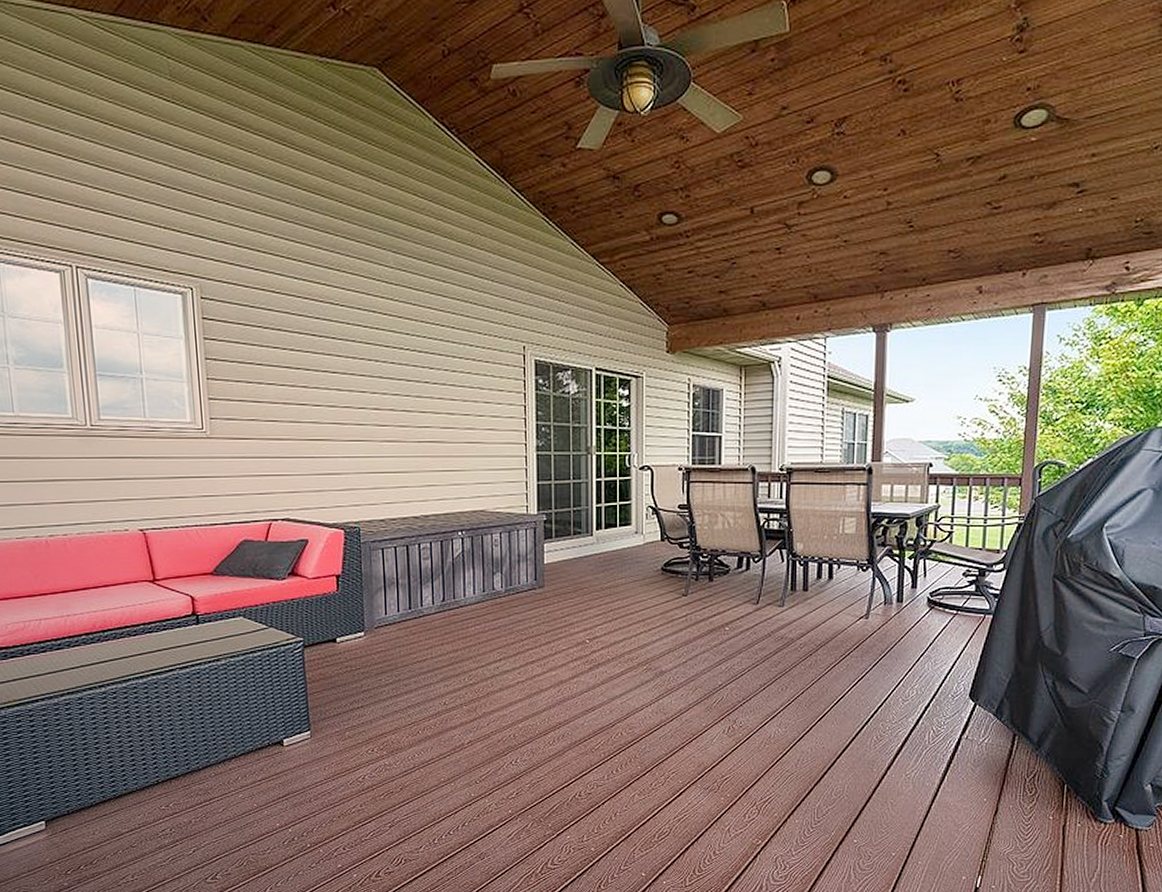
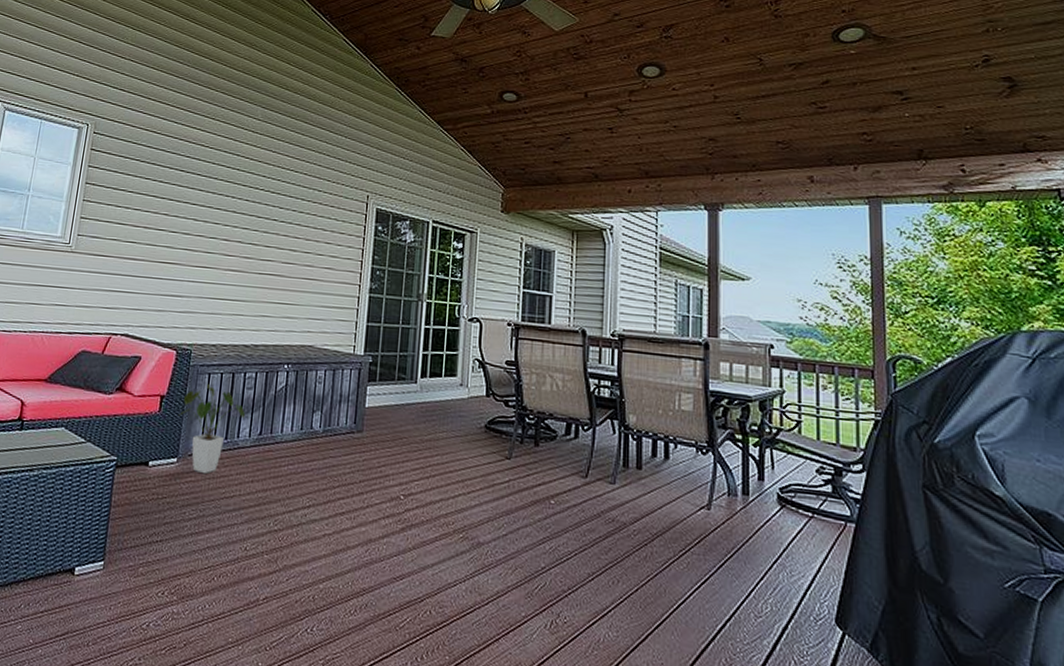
house plant: none [358,559,425,643] -> present [178,384,245,475]

